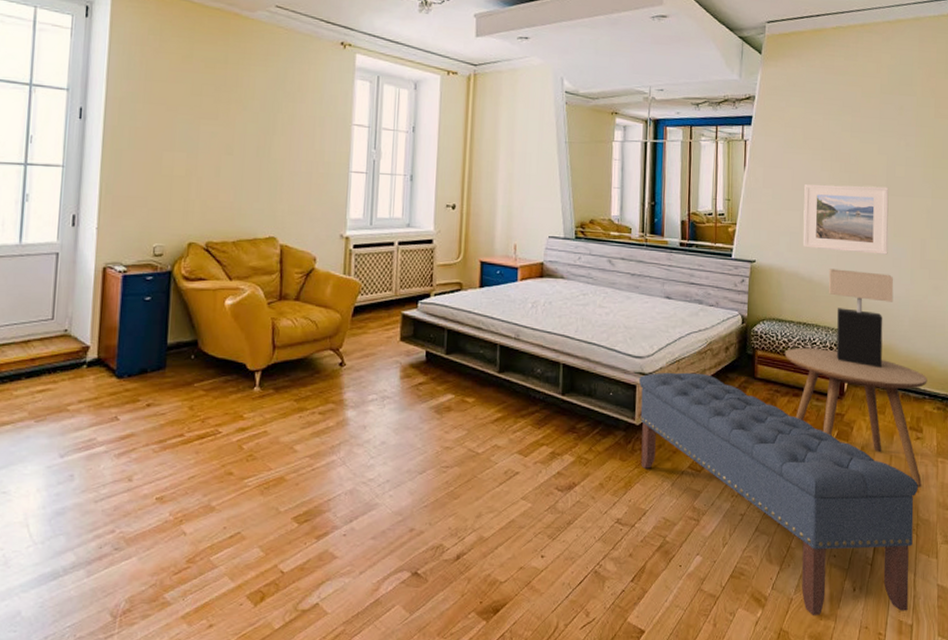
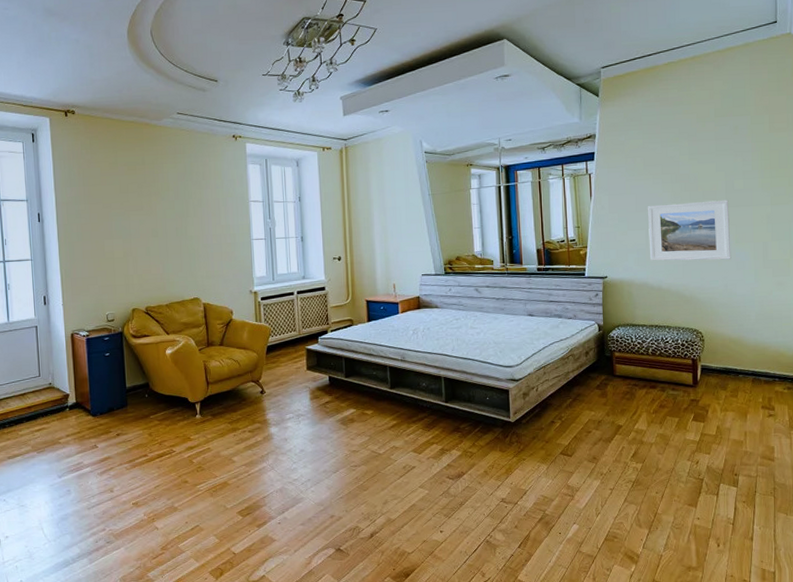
bench: present [639,372,918,615] -> none [511,375,773,568]
side table: present [785,348,927,487] -> none [640,346,777,457]
table lamp: present [828,269,894,368] -> none [676,276,739,358]

